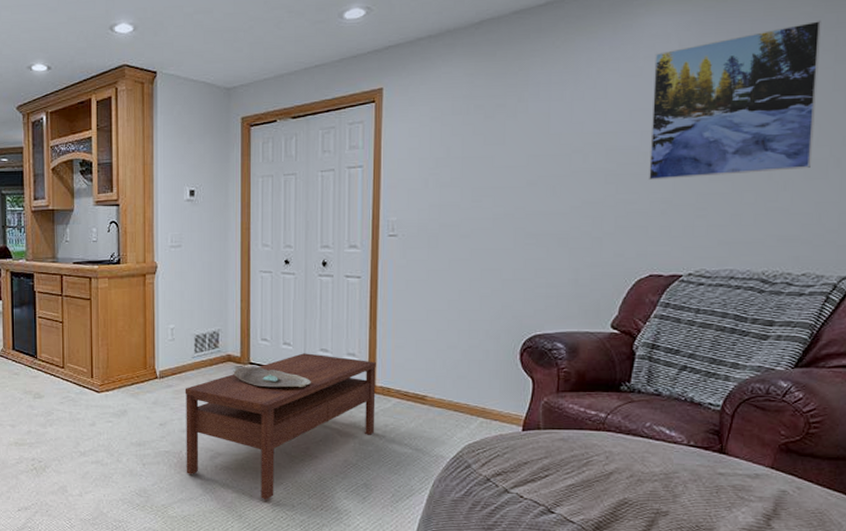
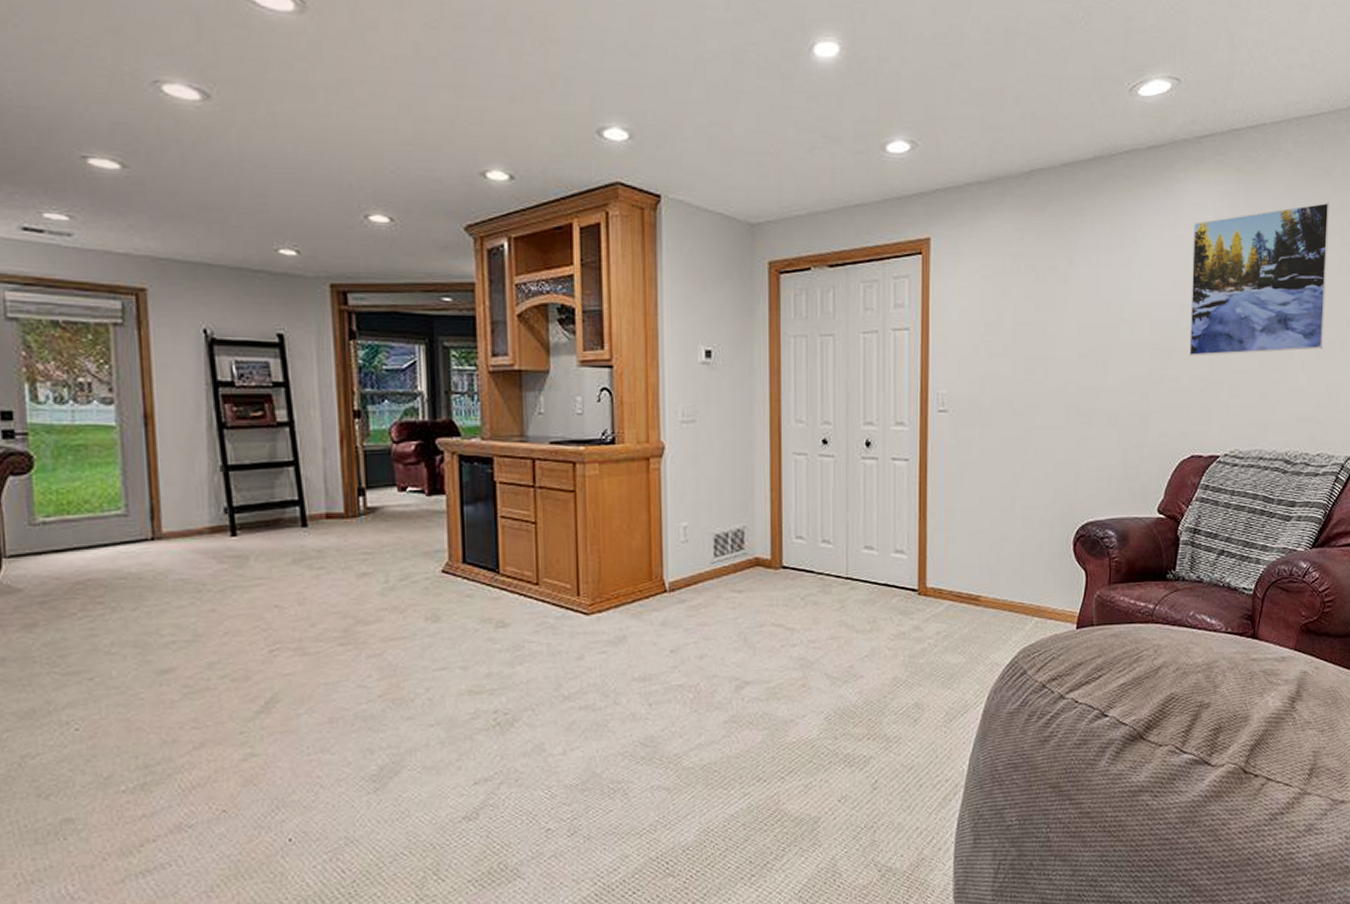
coffee table: present [185,353,376,500] -> none [702,552,927,735]
decorative bowl: present [230,366,311,388] -> none [759,570,854,596]

